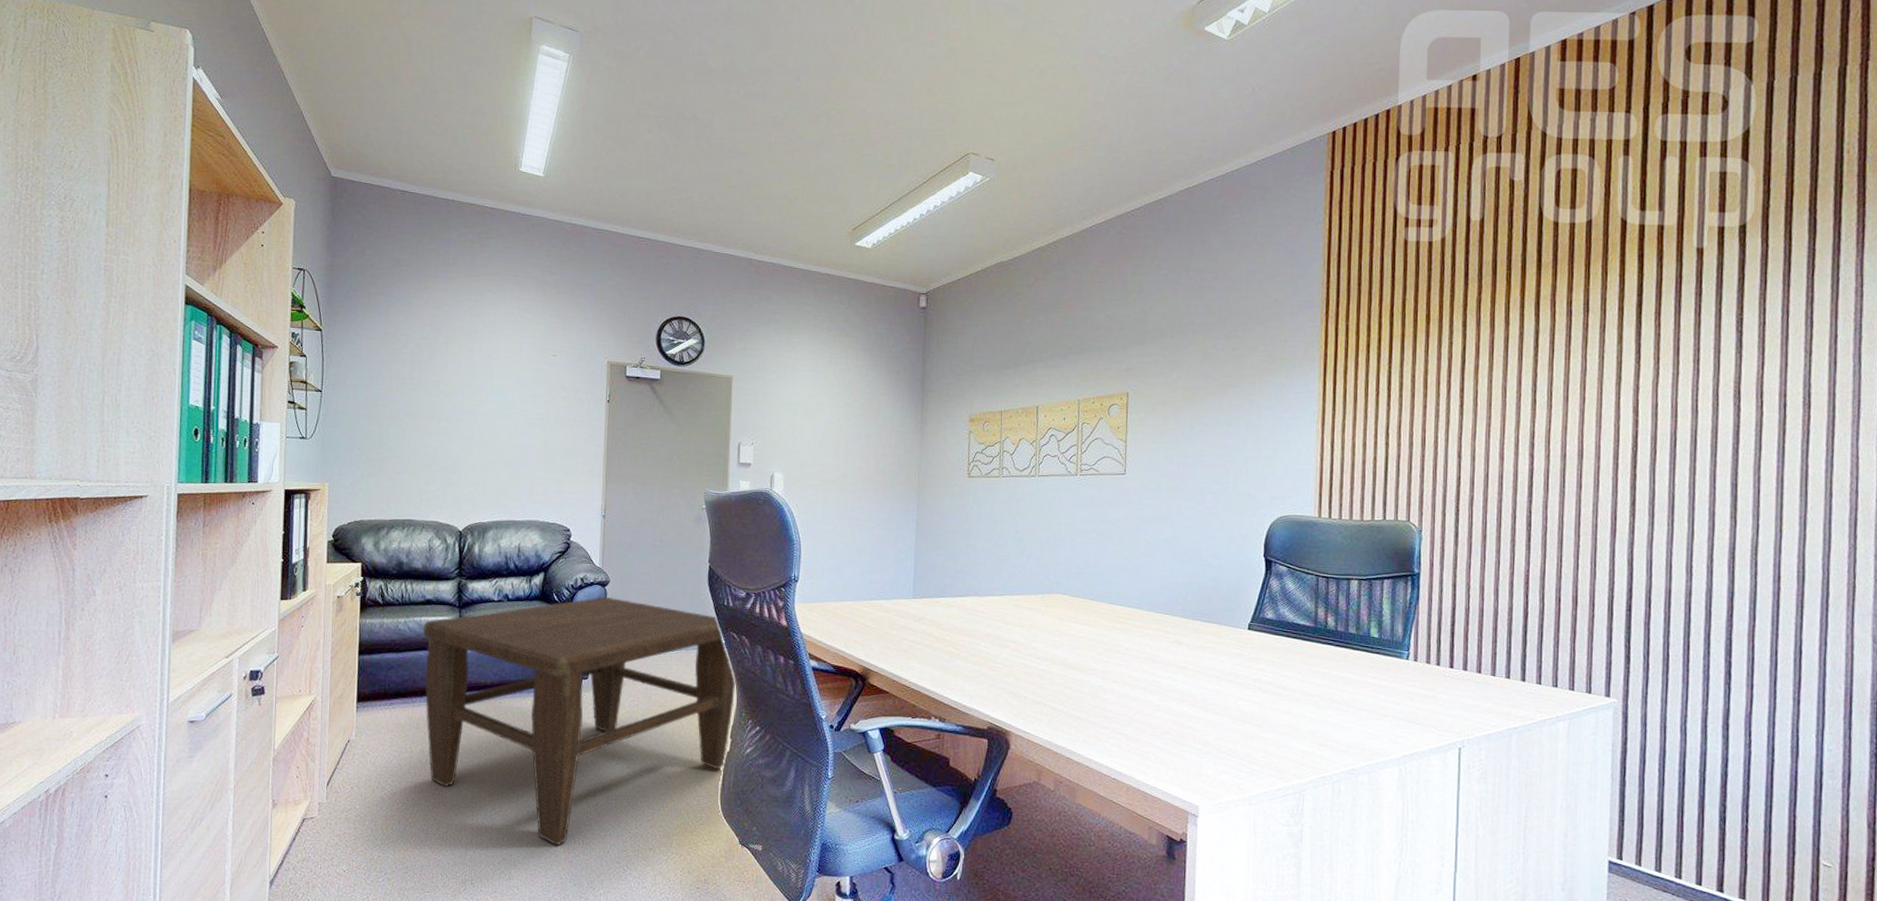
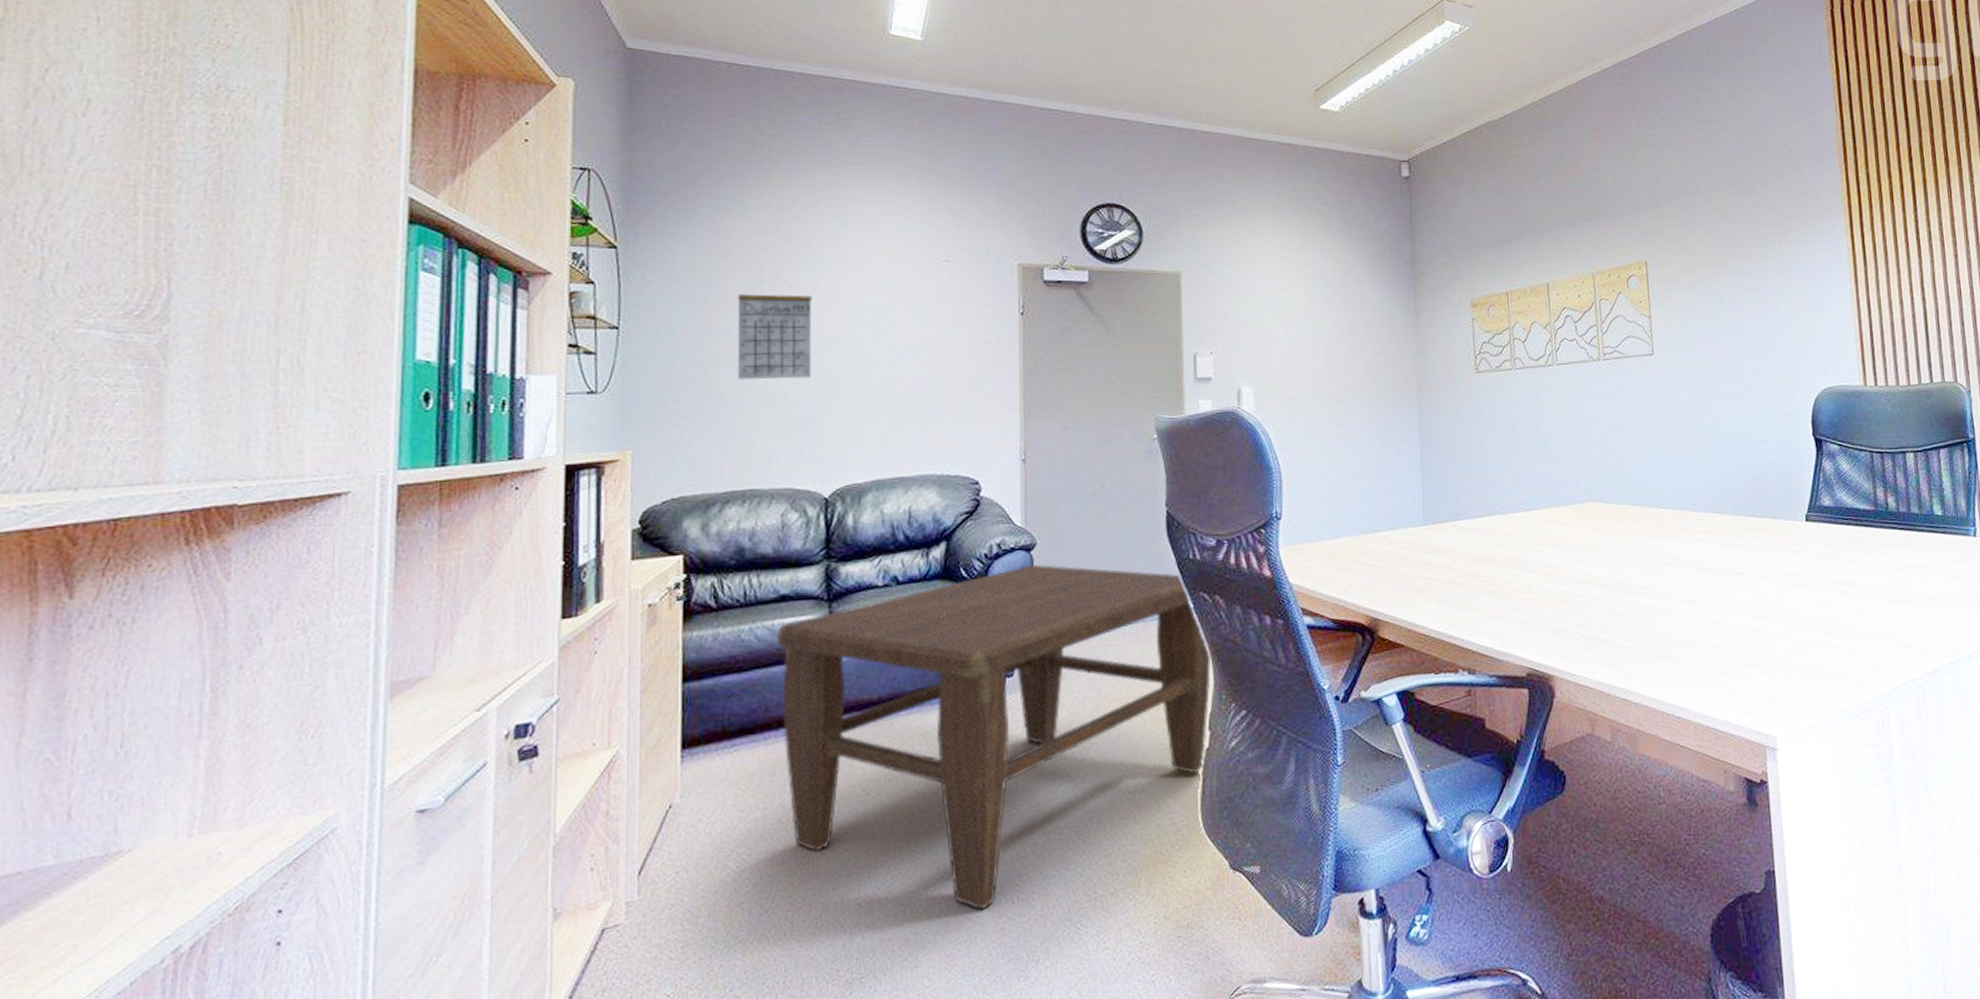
calendar: none [401,359,456,439] -> present [737,276,812,380]

